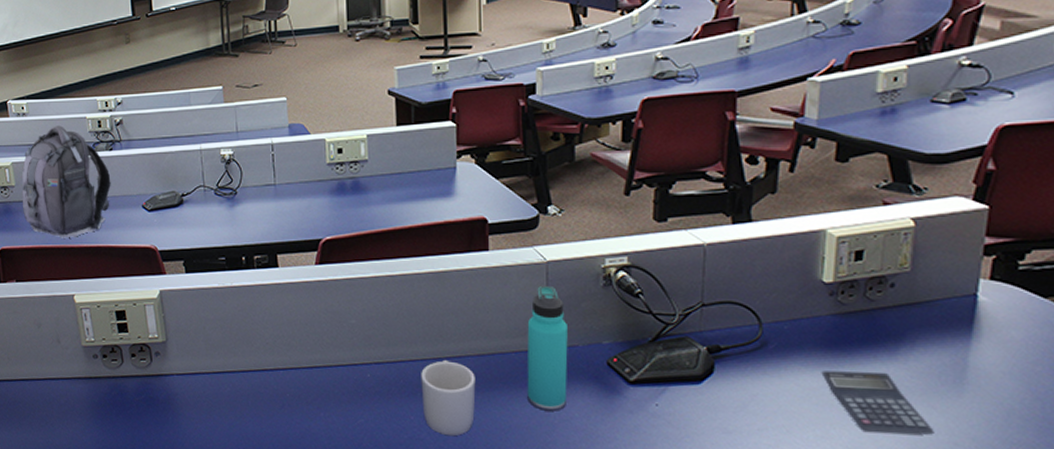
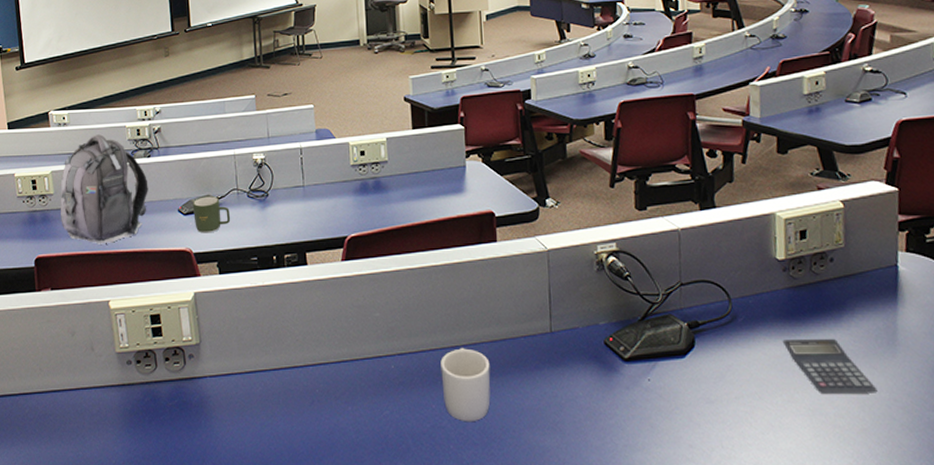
mug: none [157,193,197,231] -> present [192,196,231,233]
thermos bottle: present [527,285,568,411] -> none [533,272,572,391]

